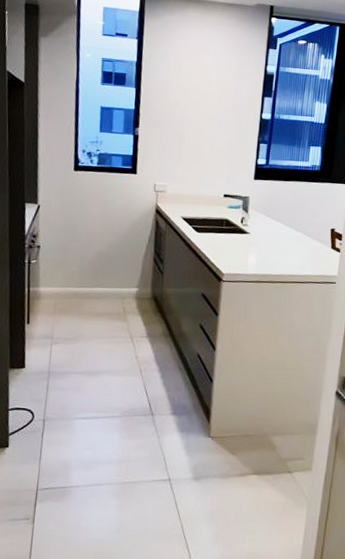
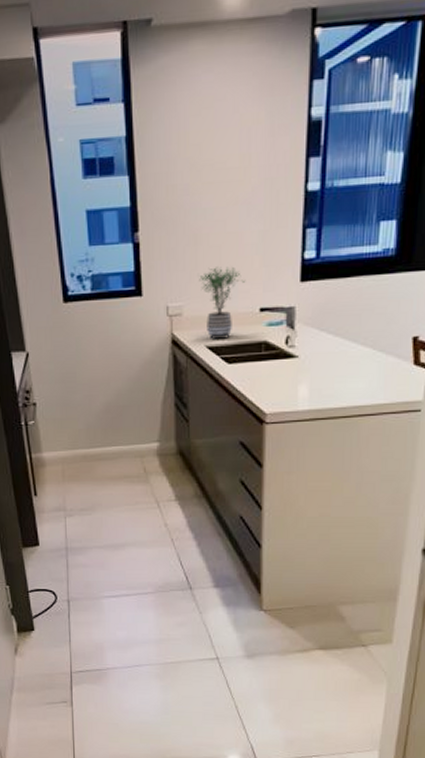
potted plant: none [181,161,215,214] -> present [199,266,246,339]

